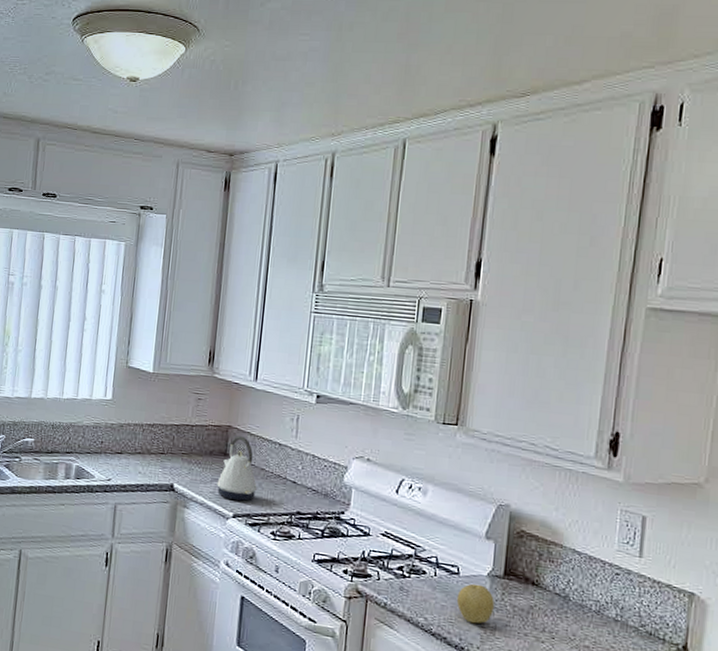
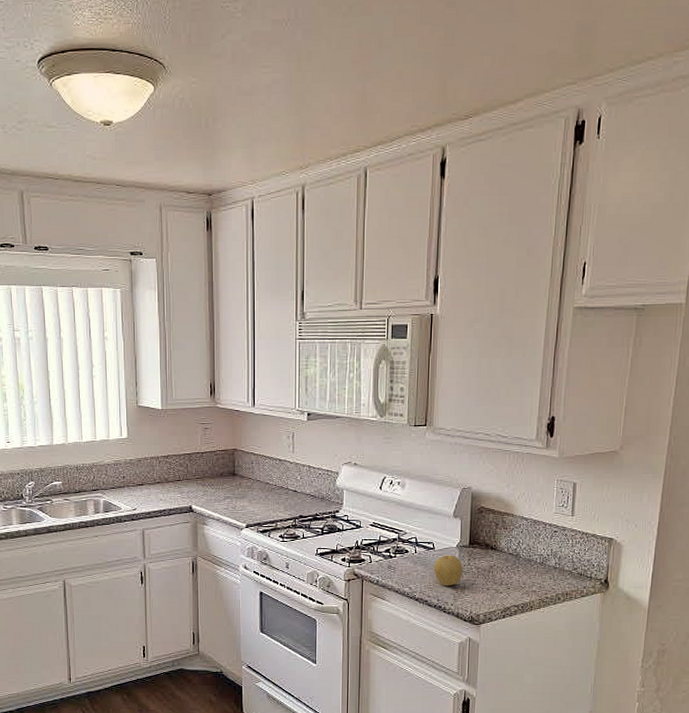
kettle: present [217,436,257,501] -> none [229,457,264,513]

